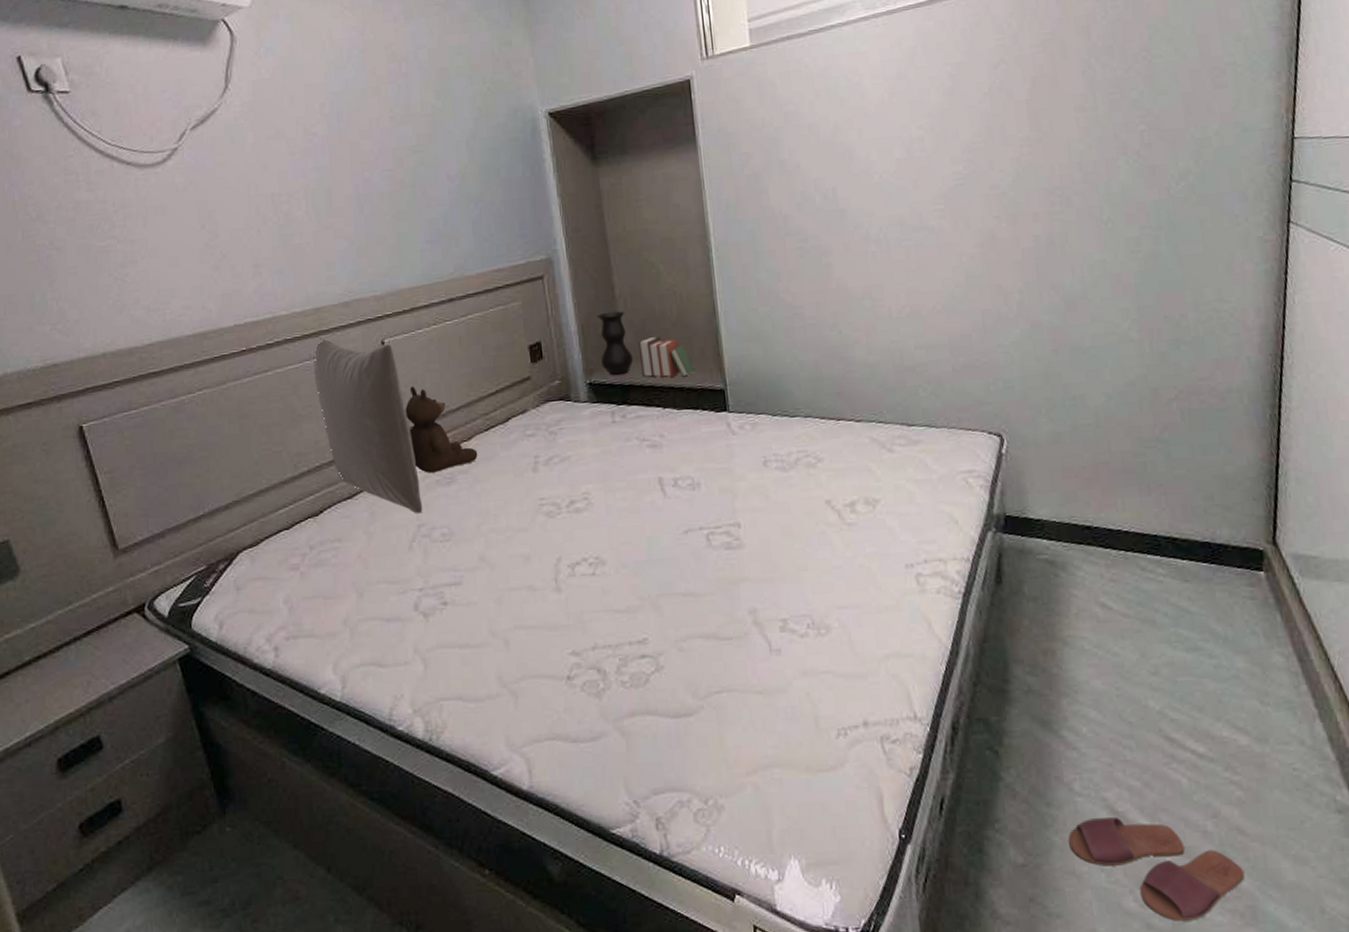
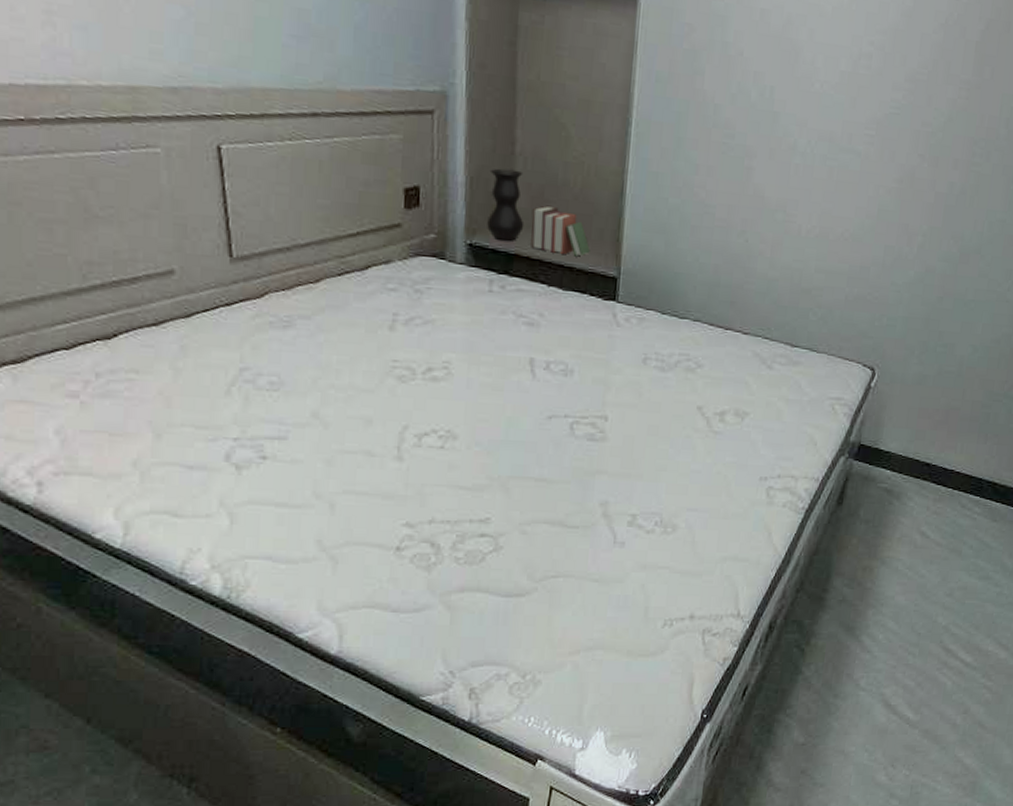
pillow: present [313,338,423,514] -> none [121,126,249,356]
teddy bear: present [405,386,478,473] -> none [239,208,326,313]
slippers: present [1068,816,1245,921] -> none [844,708,975,792]

